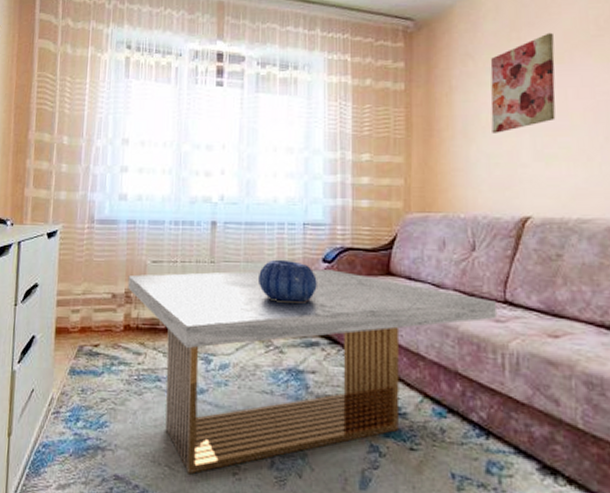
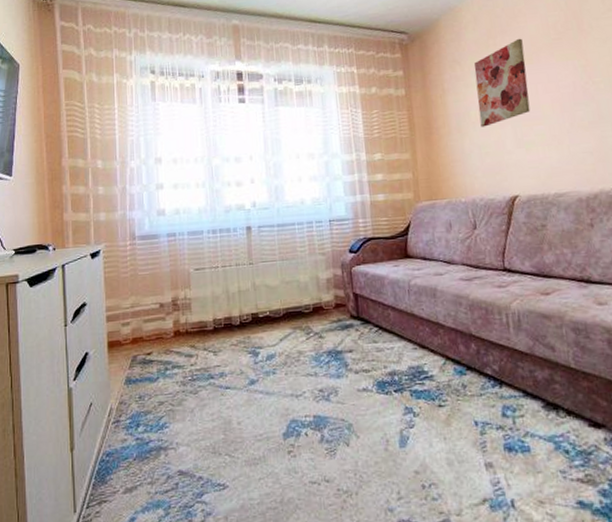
coffee table: present [127,269,498,475] -> none [173,258,499,459]
decorative bowl: present [257,259,317,303] -> none [293,254,347,293]

